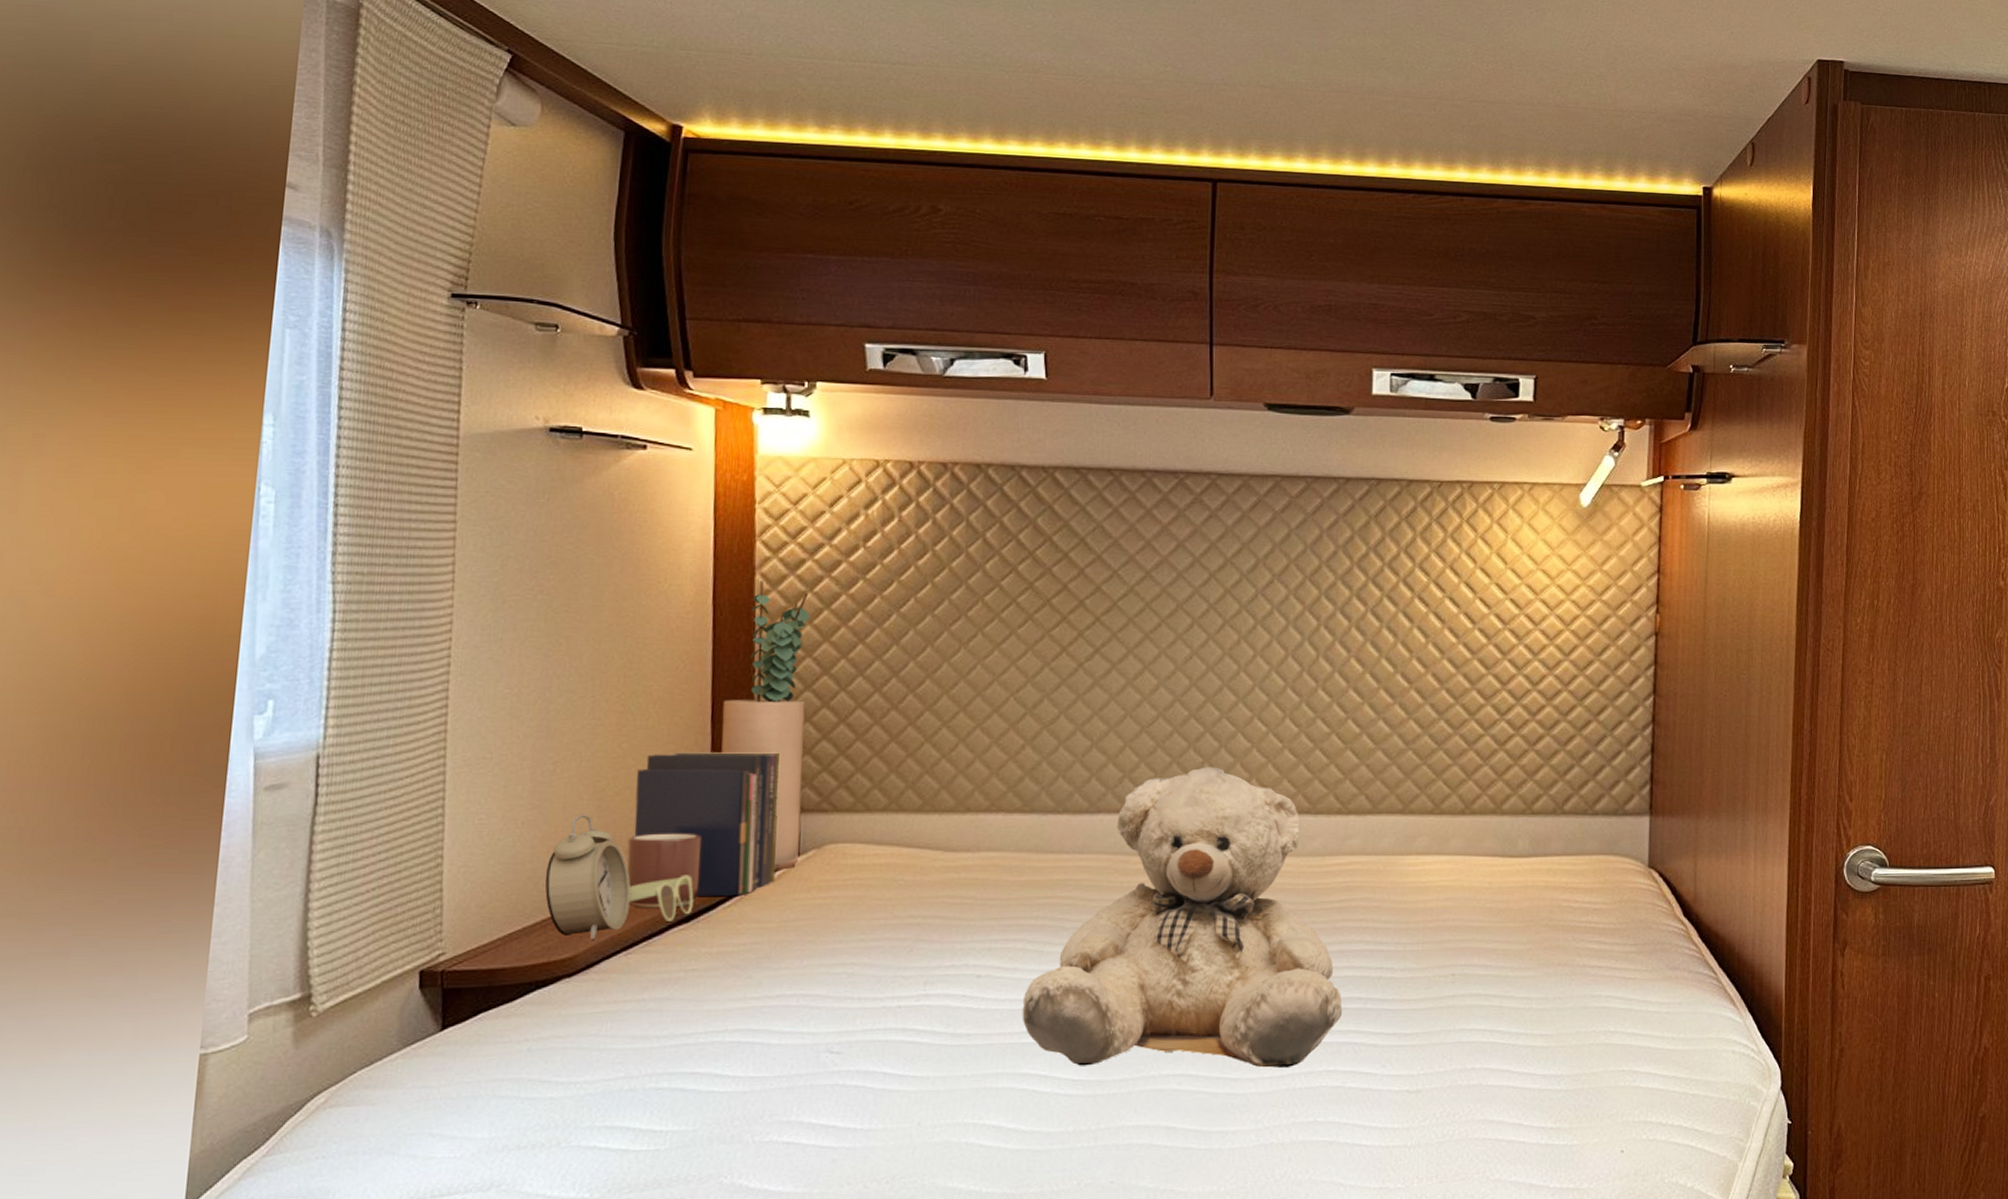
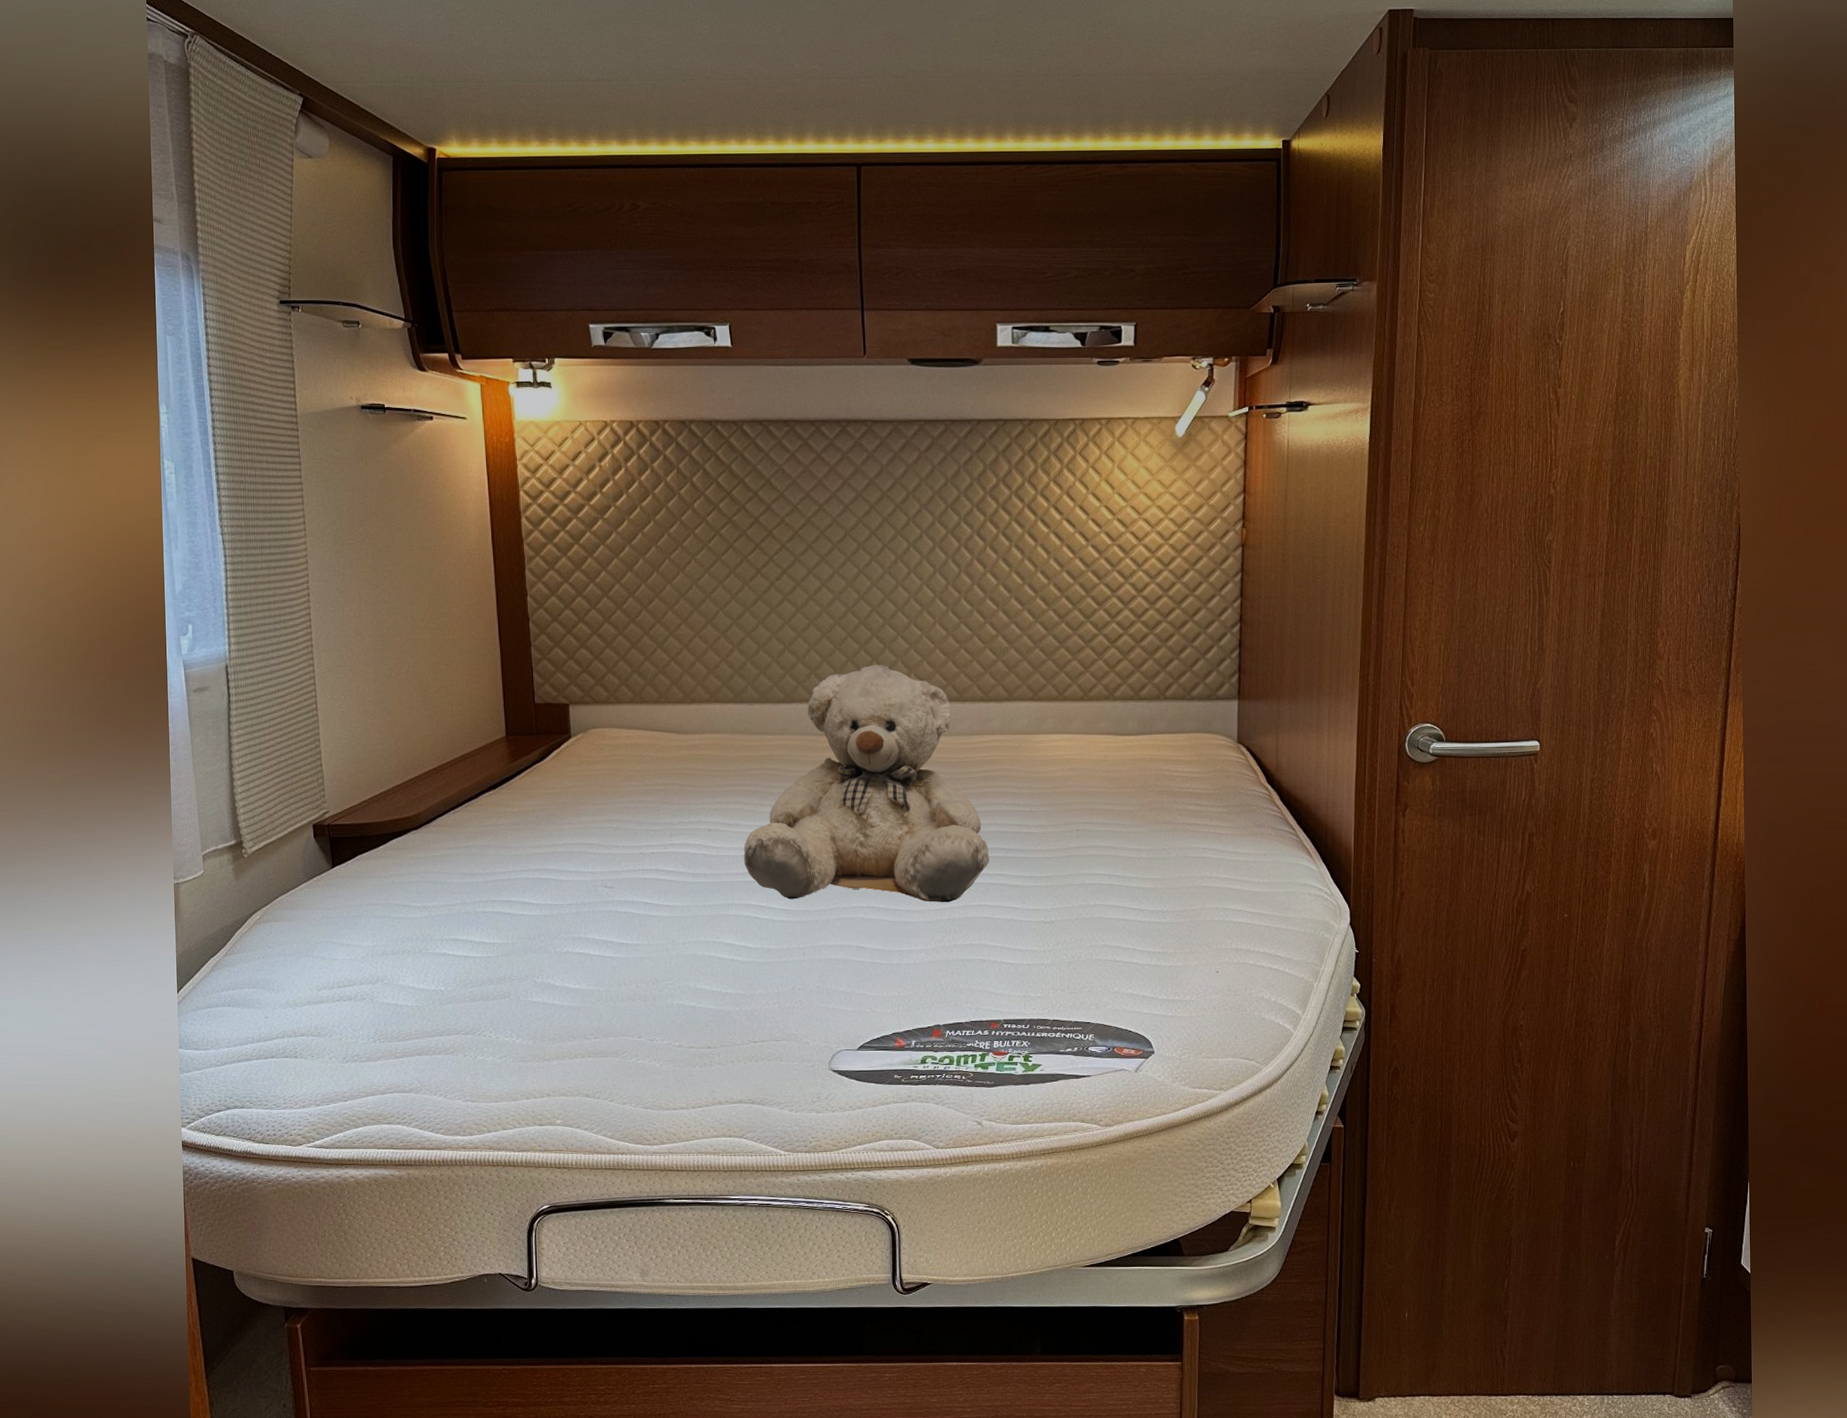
alarm clock: present [545,815,631,939] -> none [392,708,454,801]
mug: present [626,833,702,909] -> none [448,721,501,779]
spectacles: present [628,874,694,923] -> none [451,753,498,789]
books: present [634,752,780,897] -> none [450,658,555,770]
vase: present [721,580,810,870] -> none [506,522,570,749]

